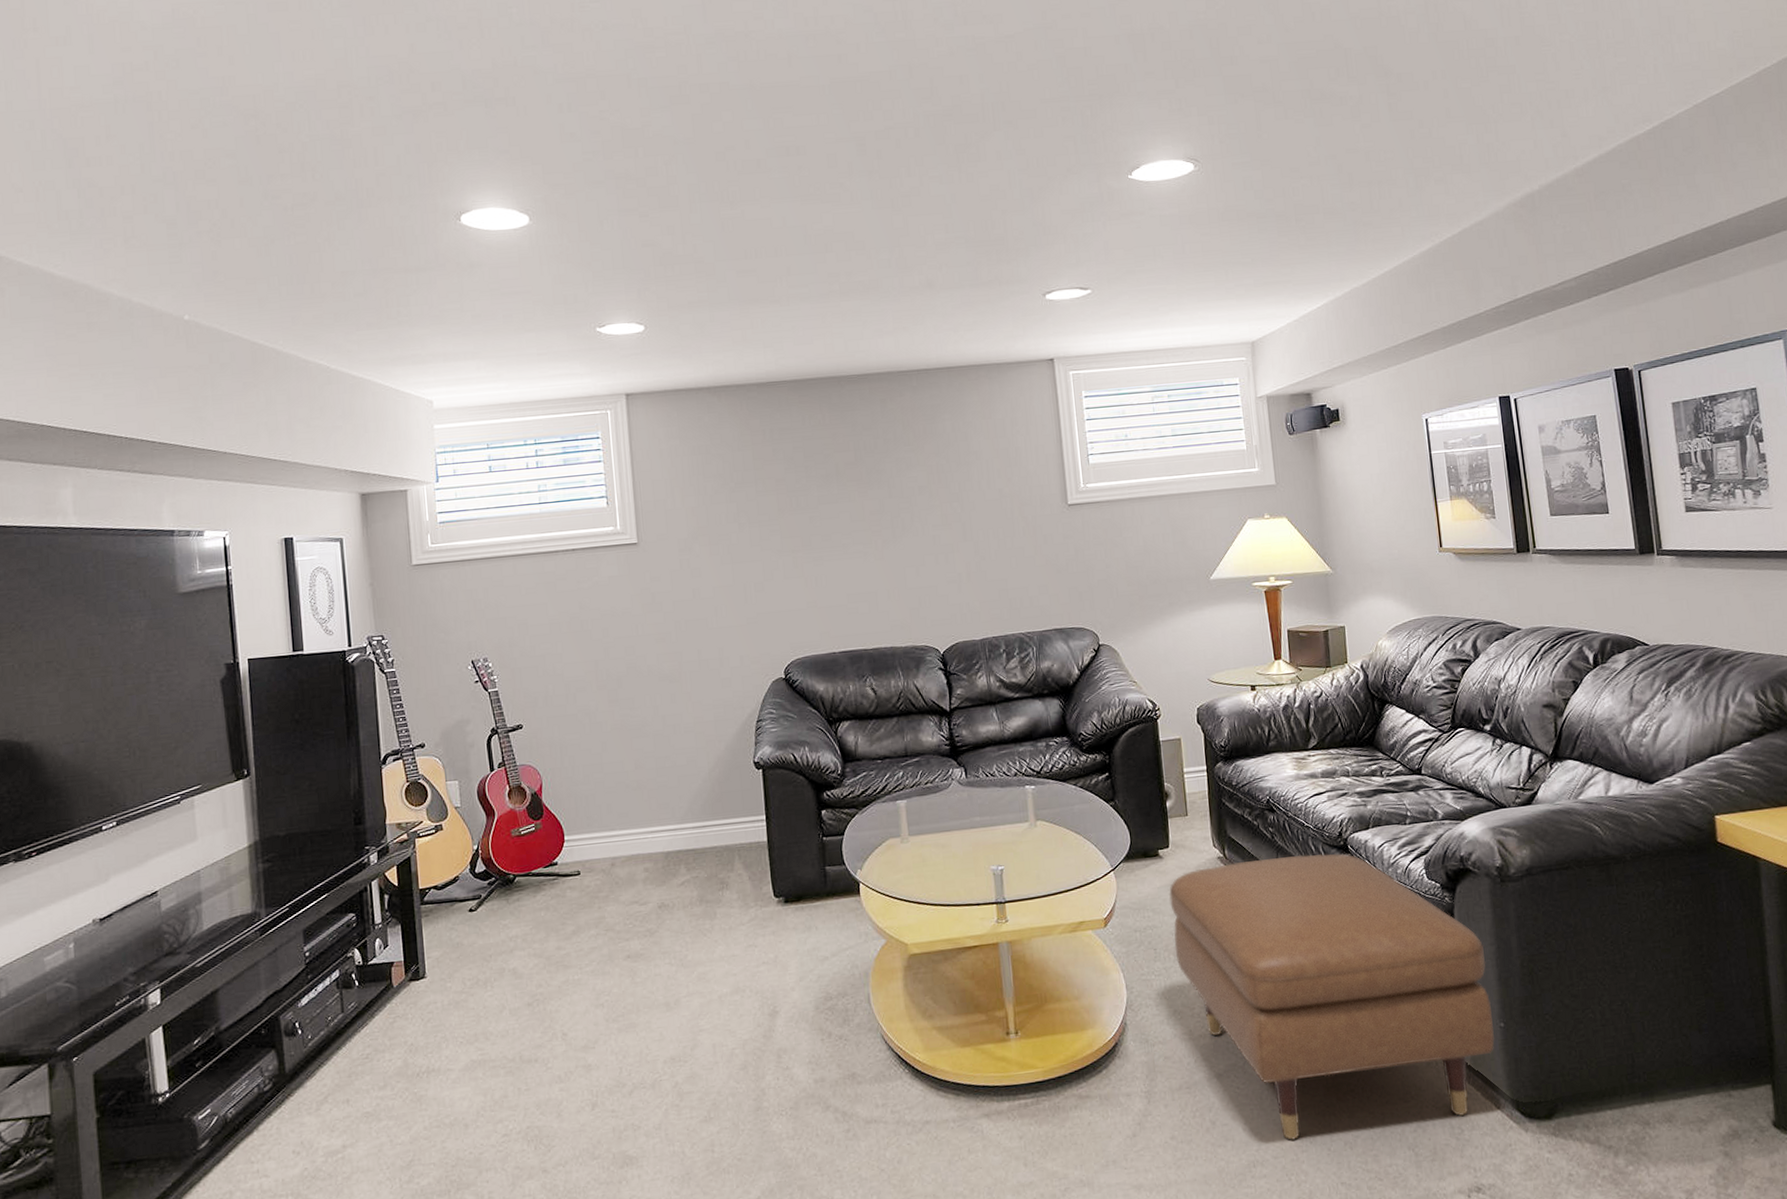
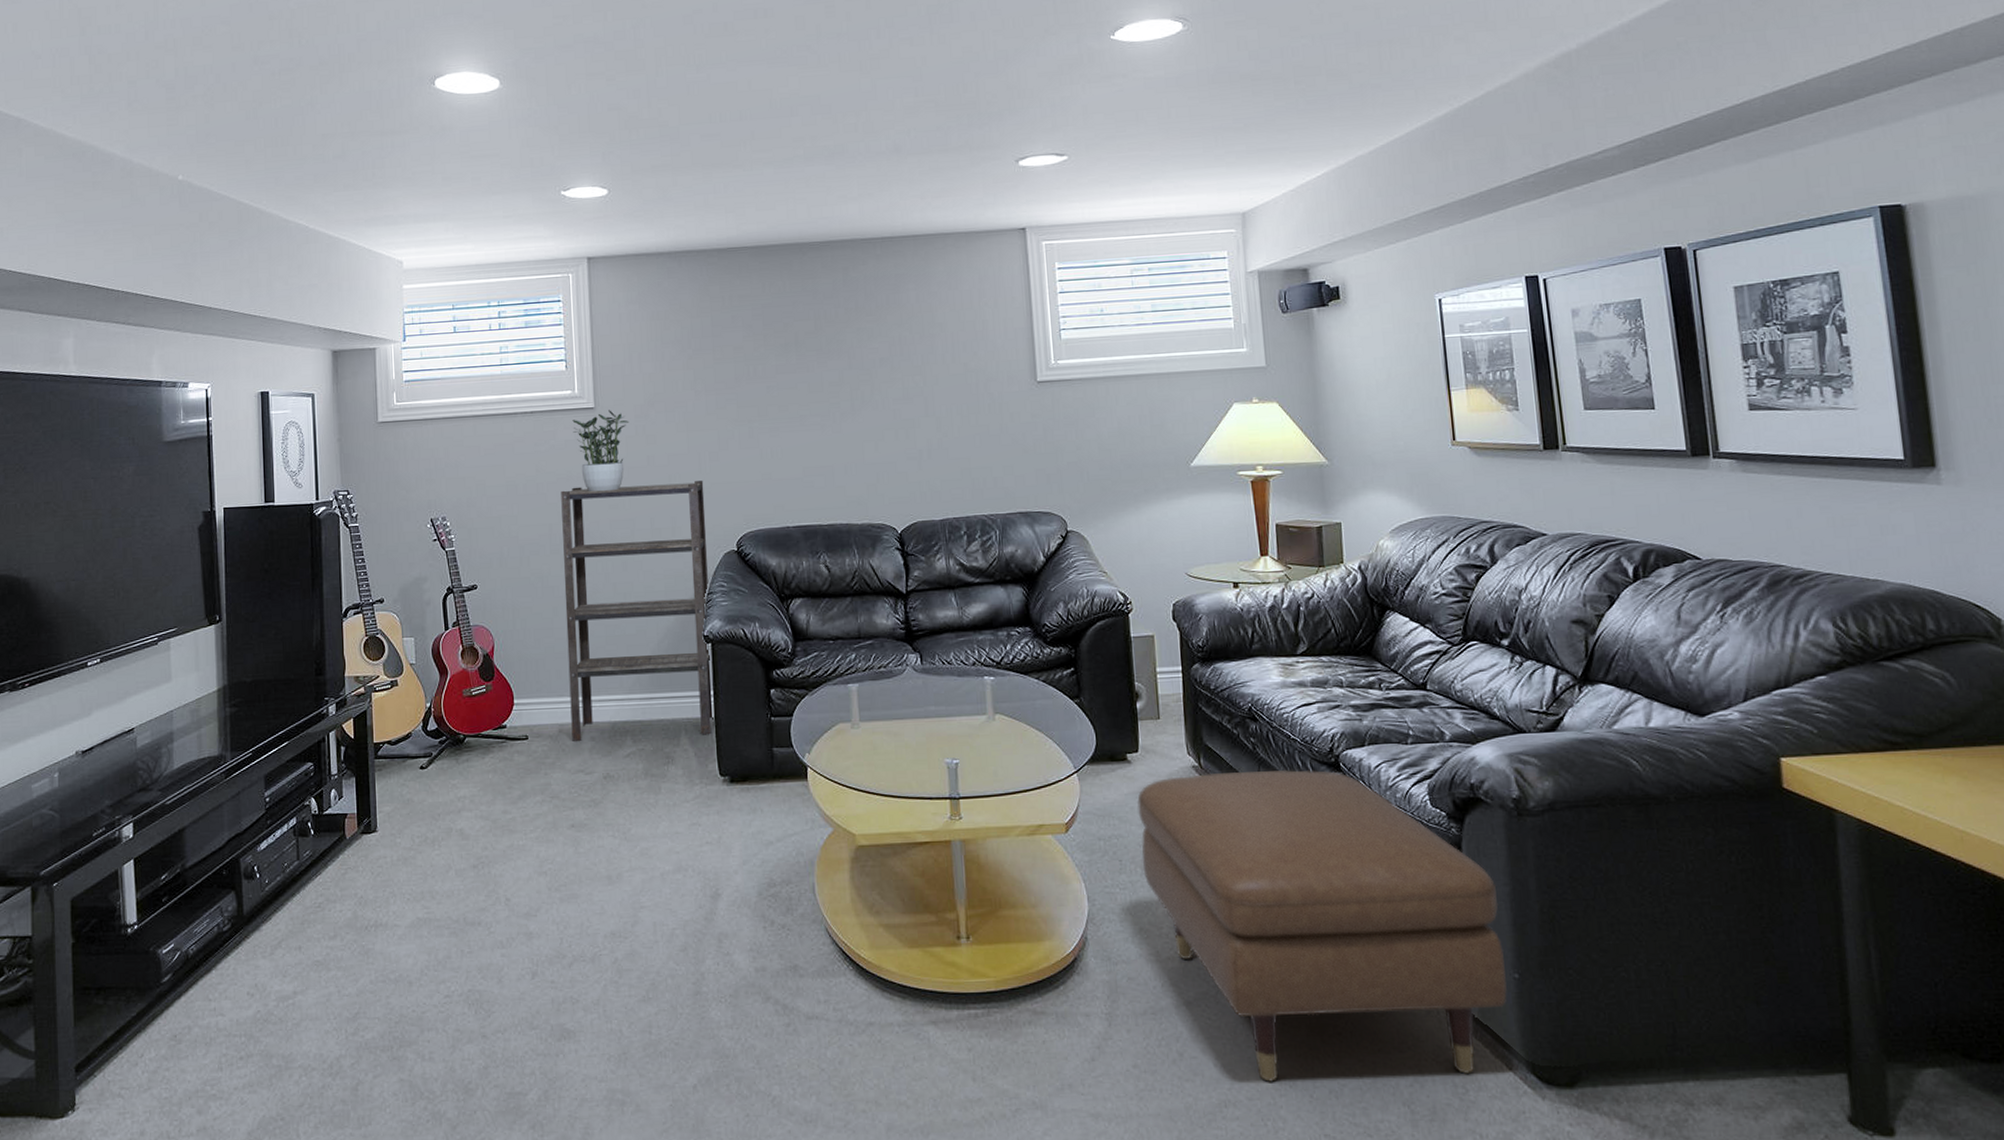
shelving unit: none [606,611,766,874] -> present [561,481,714,741]
potted plant: none [615,545,674,627] -> present [572,410,630,492]

